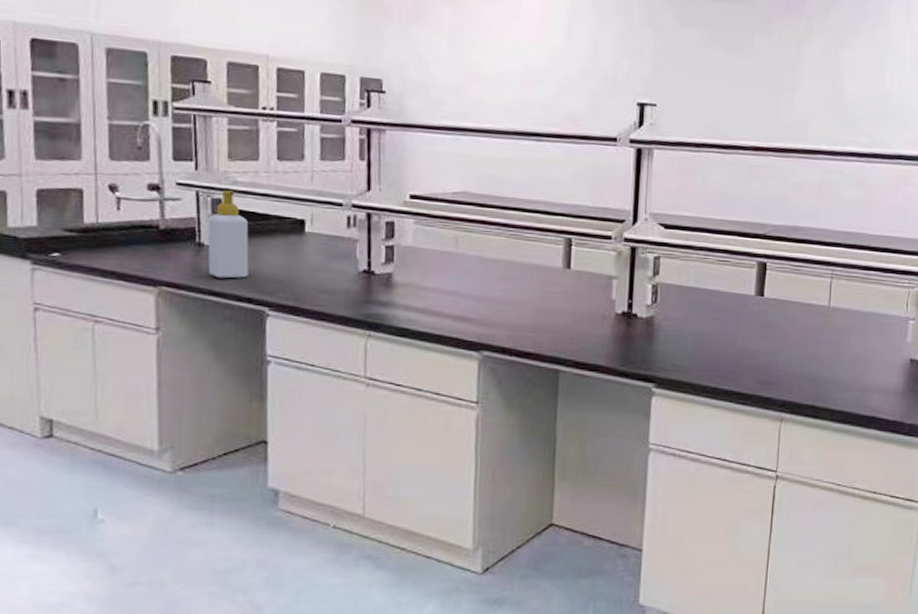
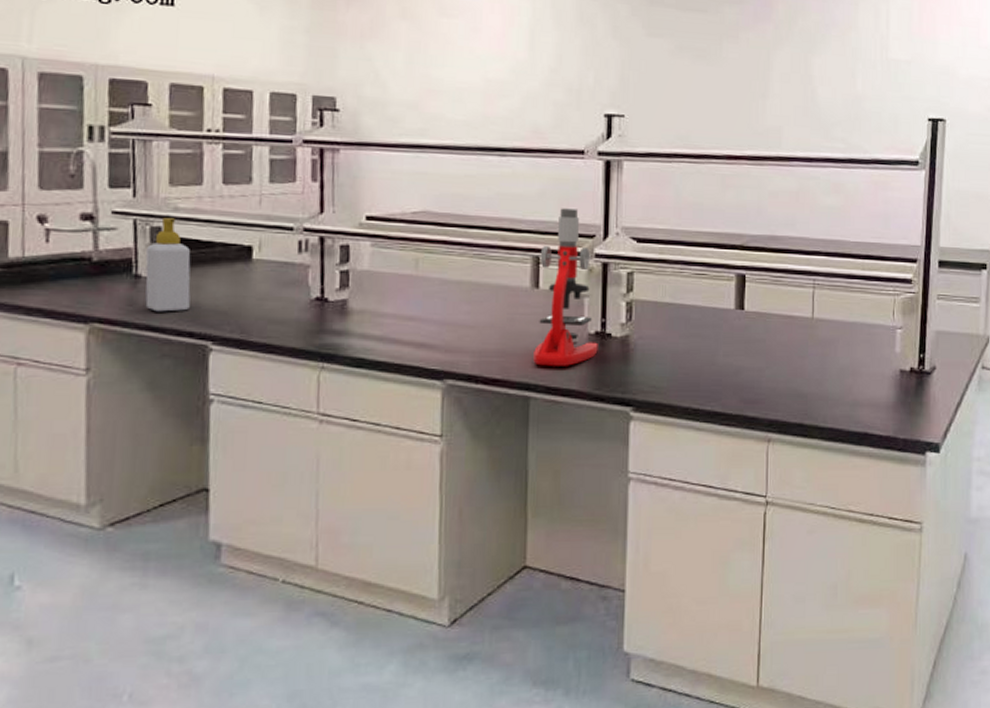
microscope: none [564,193,625,343] -> present [533,208,598,366]

